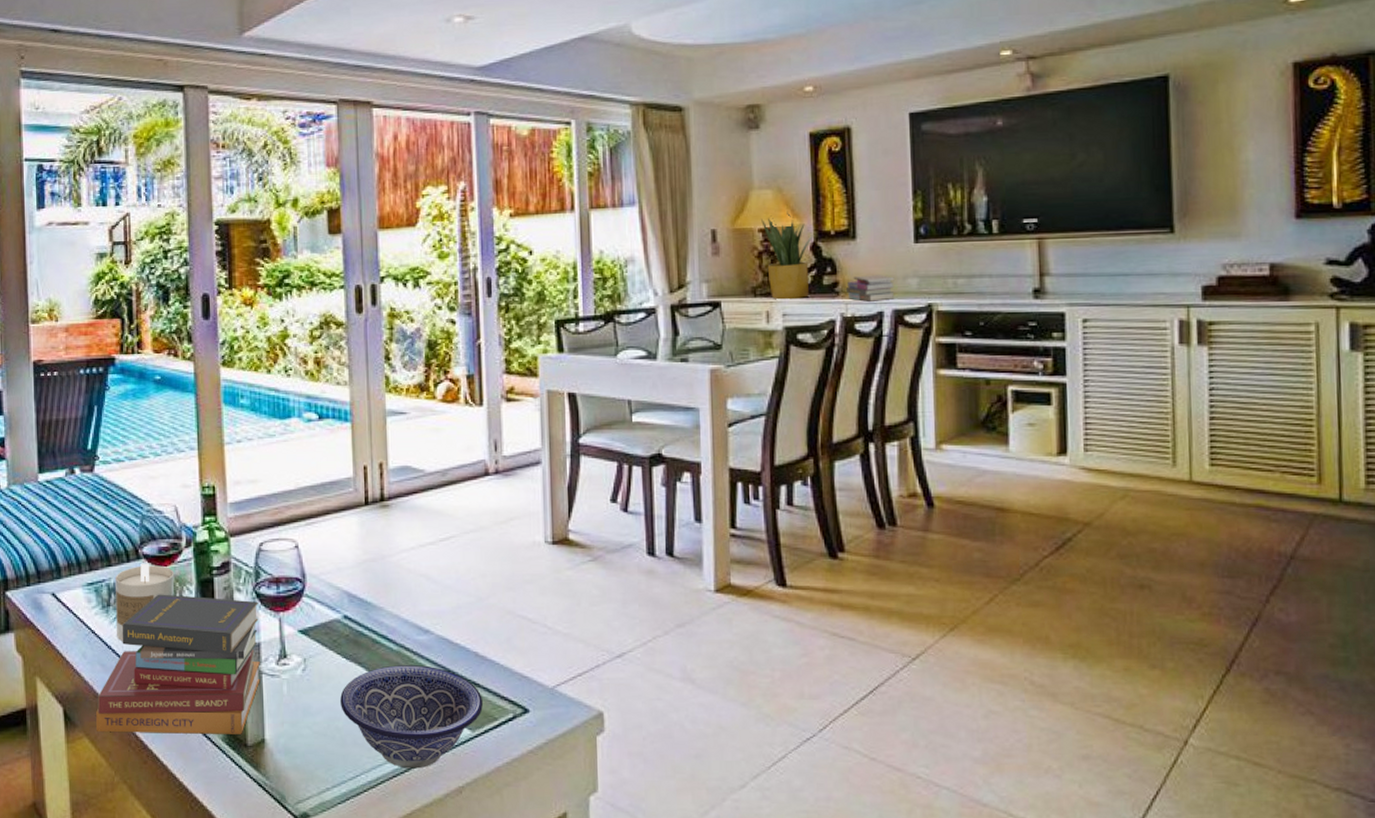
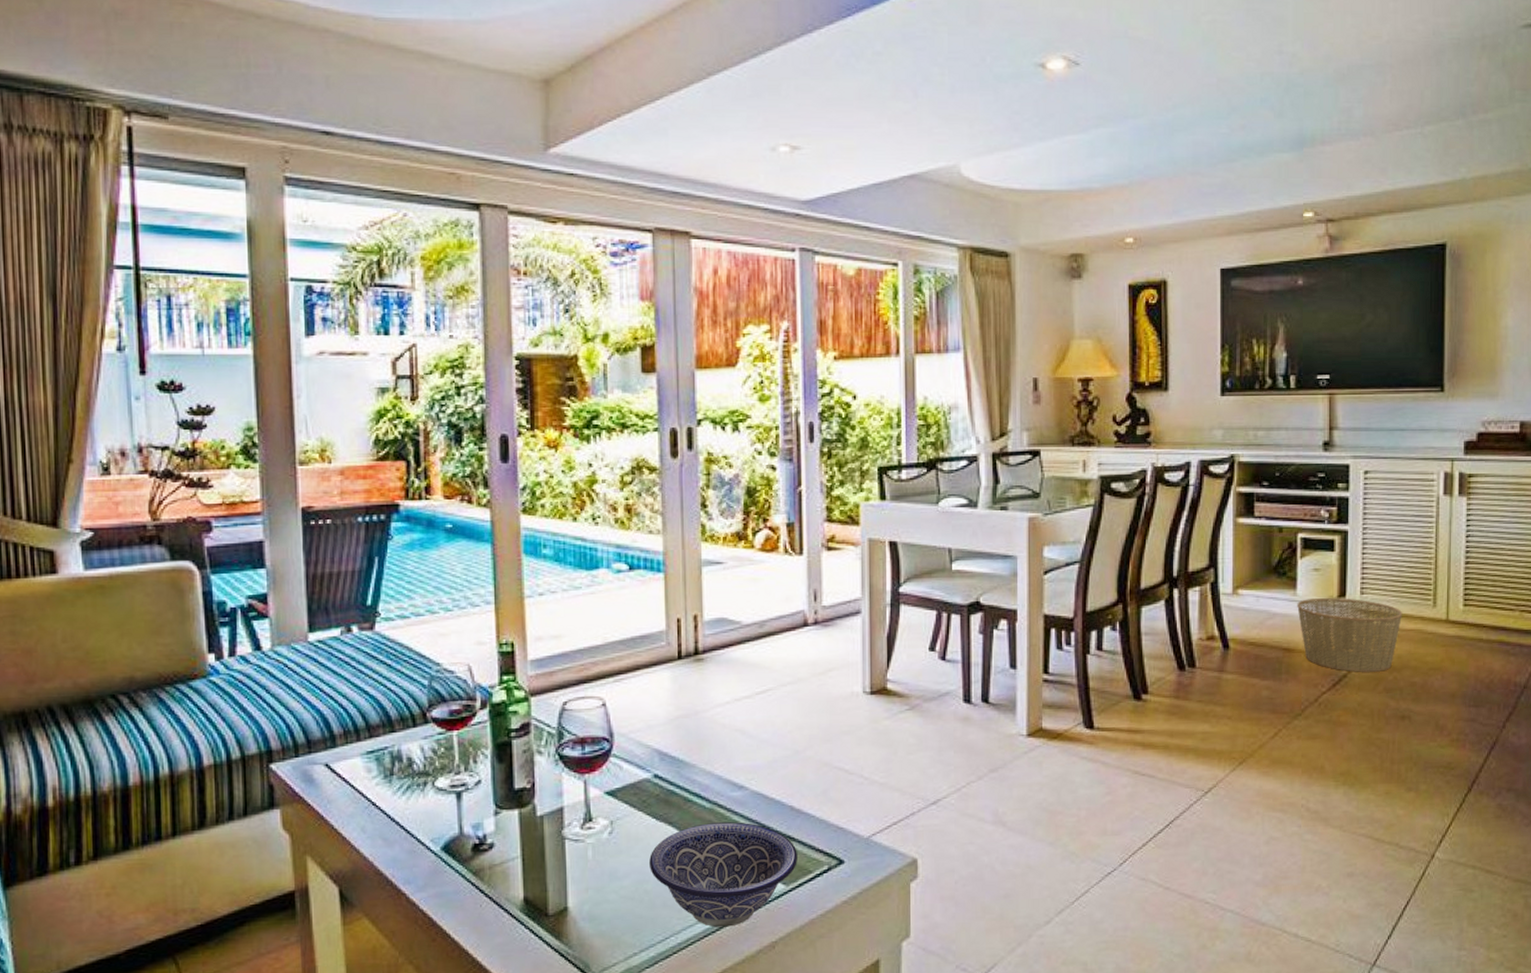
books: present [95,594,260,734] -> none [376,760,563,912]
candle: present [115,563,175,641] -> none [400,727,468,812]
planter: present [761,211,813,300] -> none [1081,361,1129,449]
books: present [847,275,894,302] -> none [1158,426,1202,452]
basket: none [1010,454,1136,536] -> present [1297,597,1403,672]

